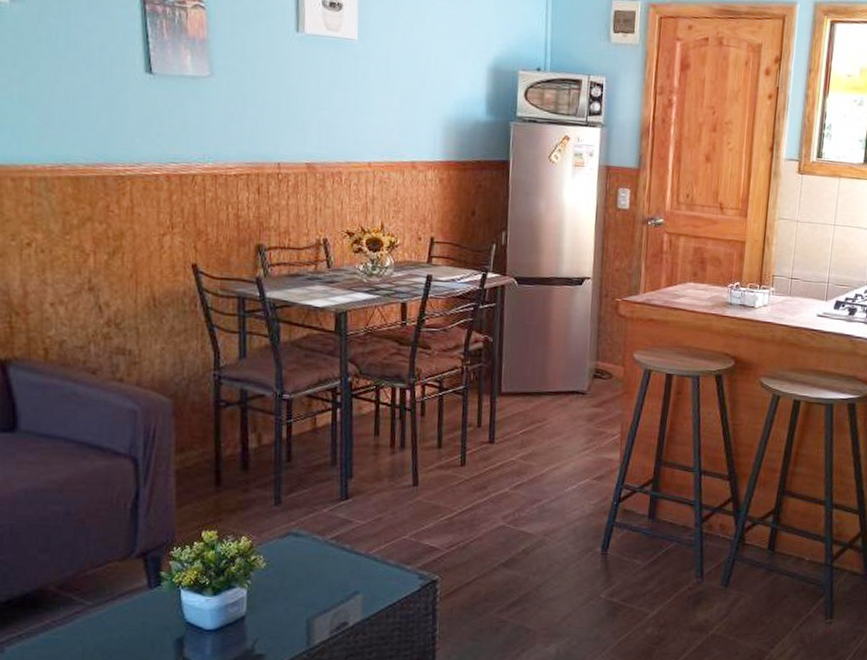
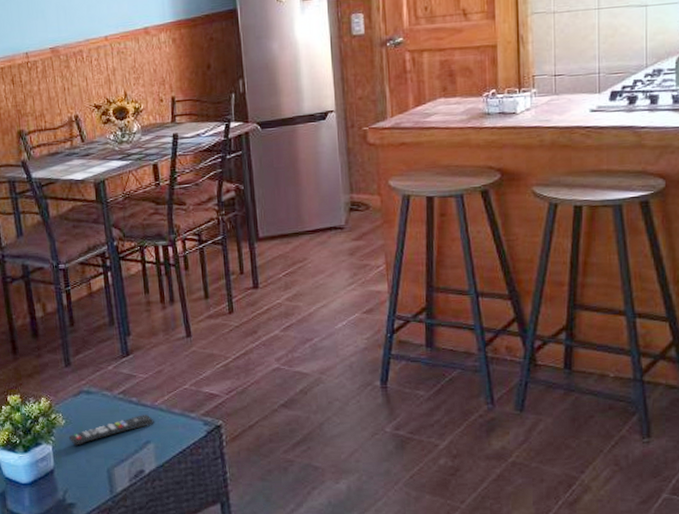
remote control: none [267,563,366,592] -> present [68,414,154,446]

